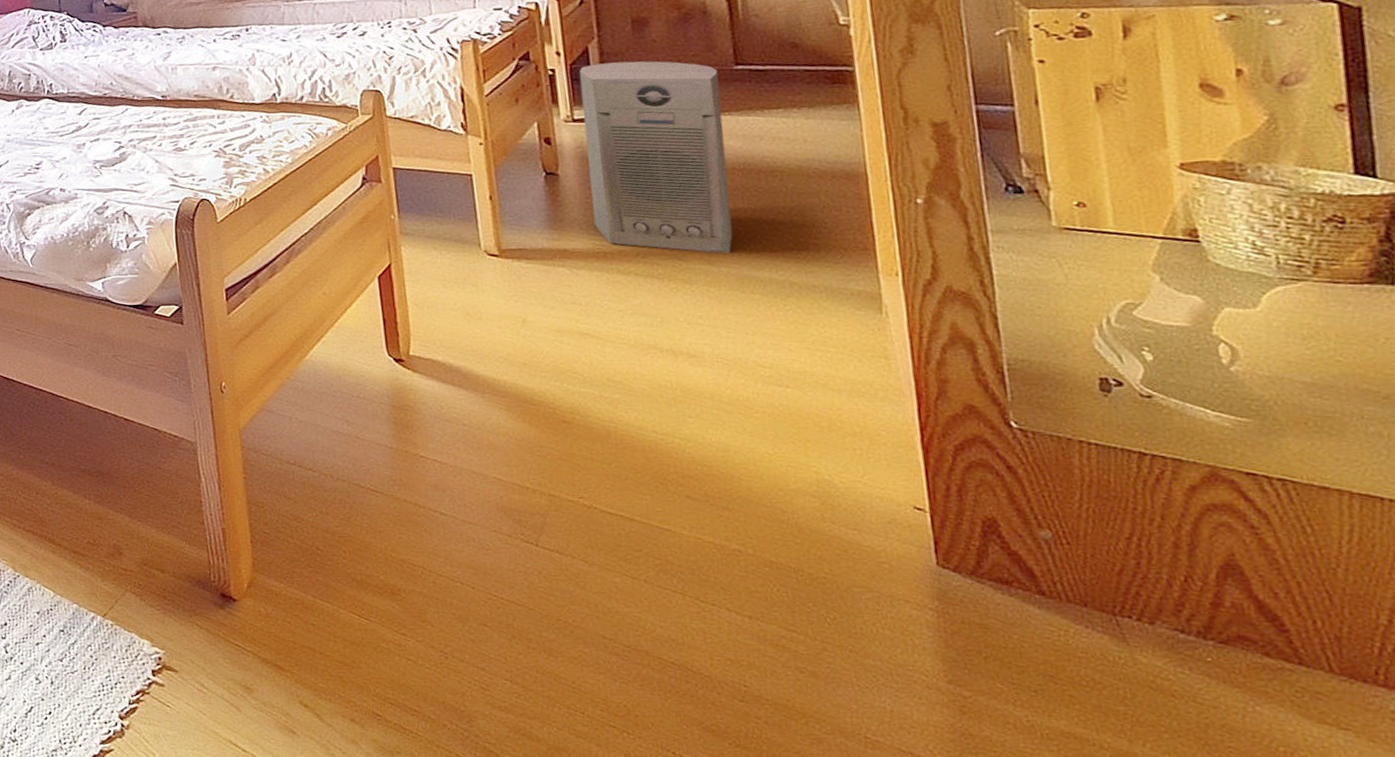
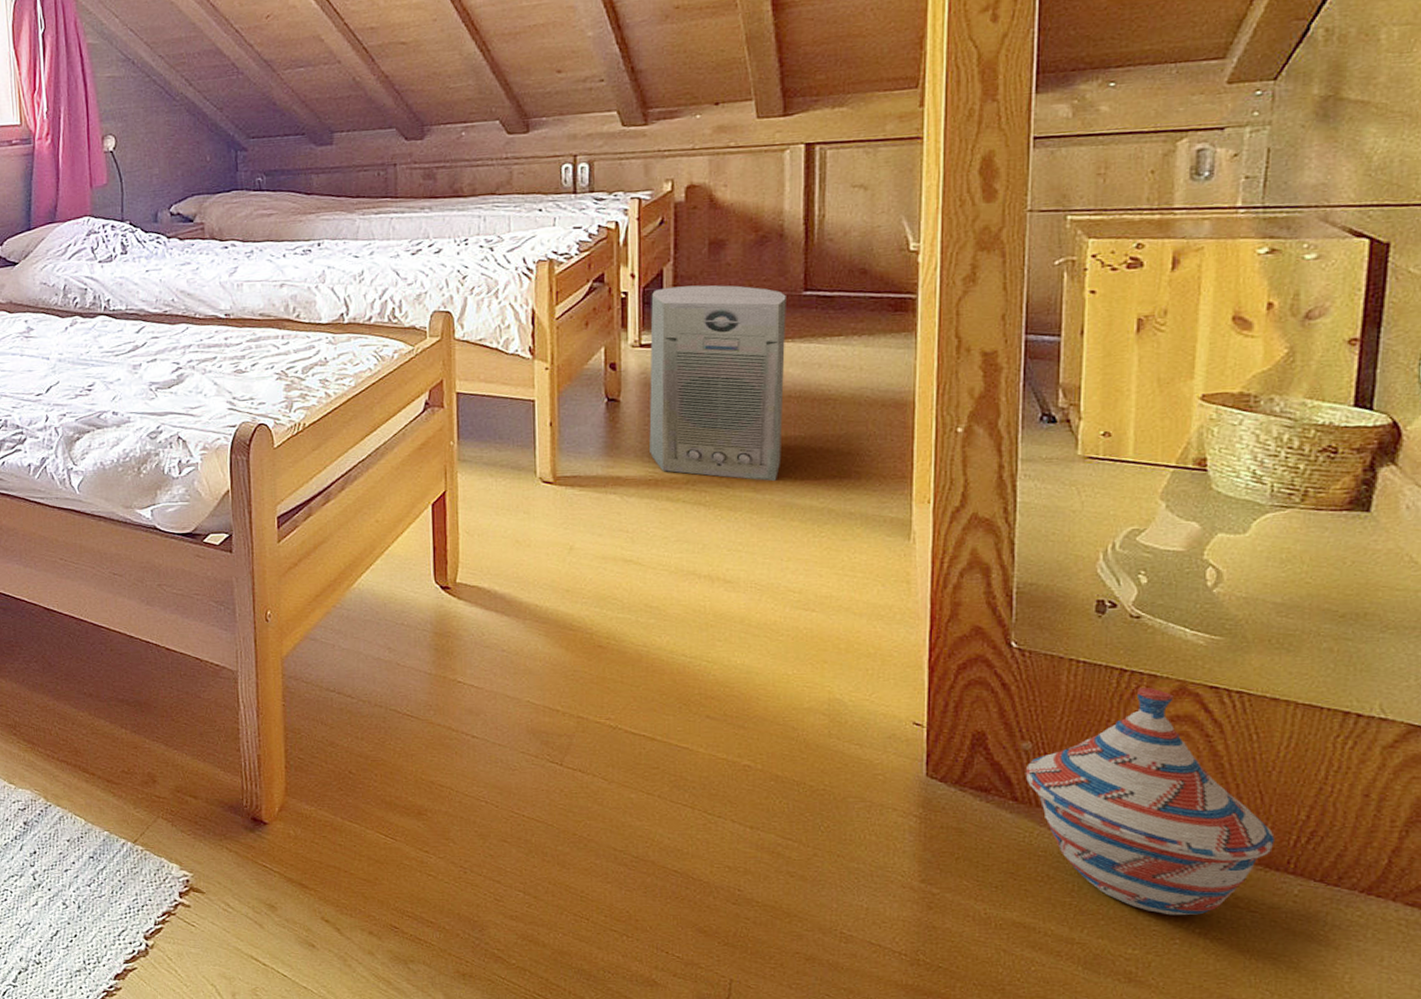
woven basket: none [1048,473,1355,731] -> present [1025,688,1275,916]

